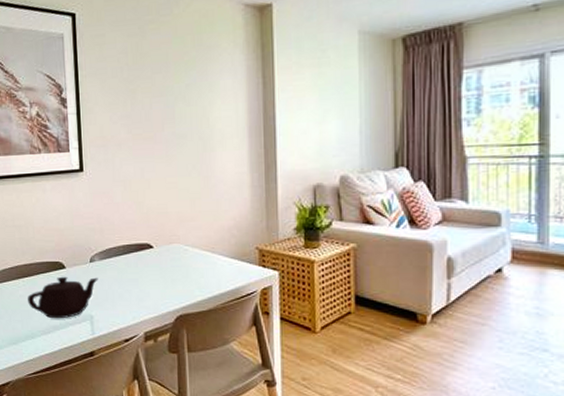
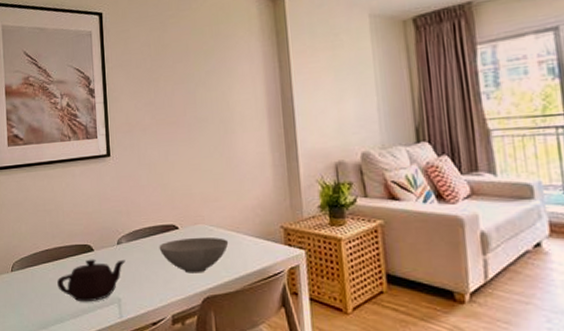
bowl: none [133,256,204,292] -> present [159,237,229,274]

